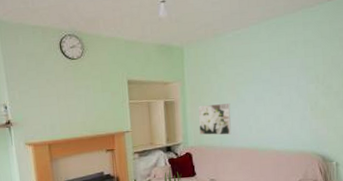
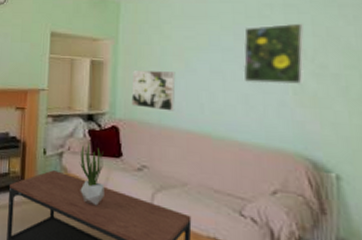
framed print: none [277,55,318,106] -> present [243,23,304,85]

